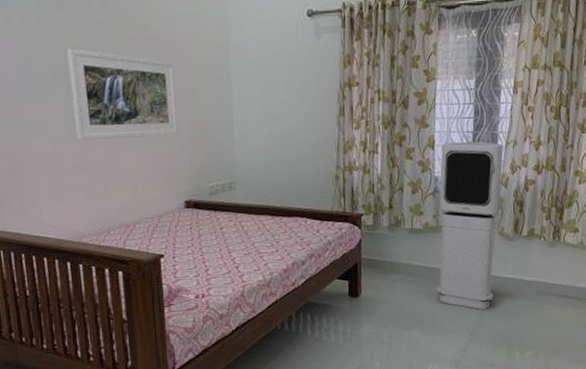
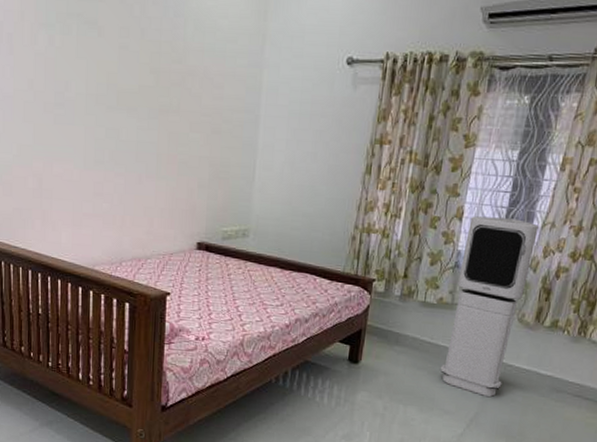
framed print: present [67,49,178,140] -> none [101,76,203,175]

